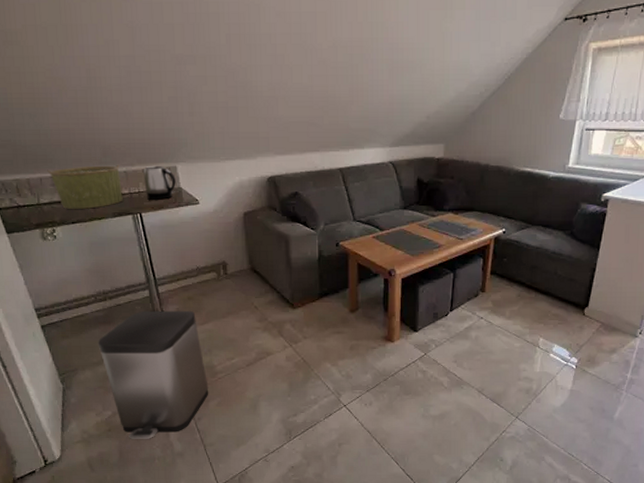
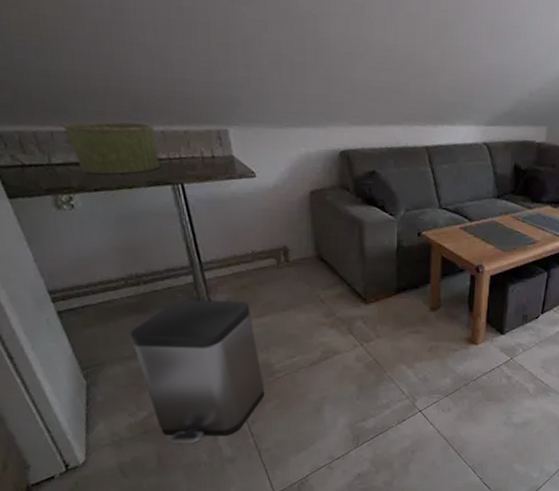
kettle: present [142,165,176,200] -> none [184,126,227,169]

